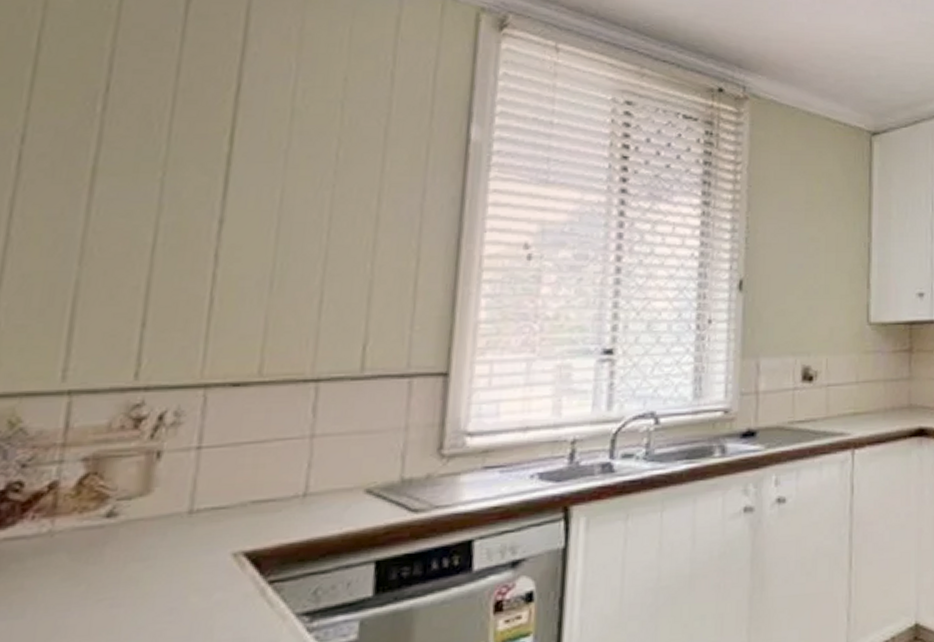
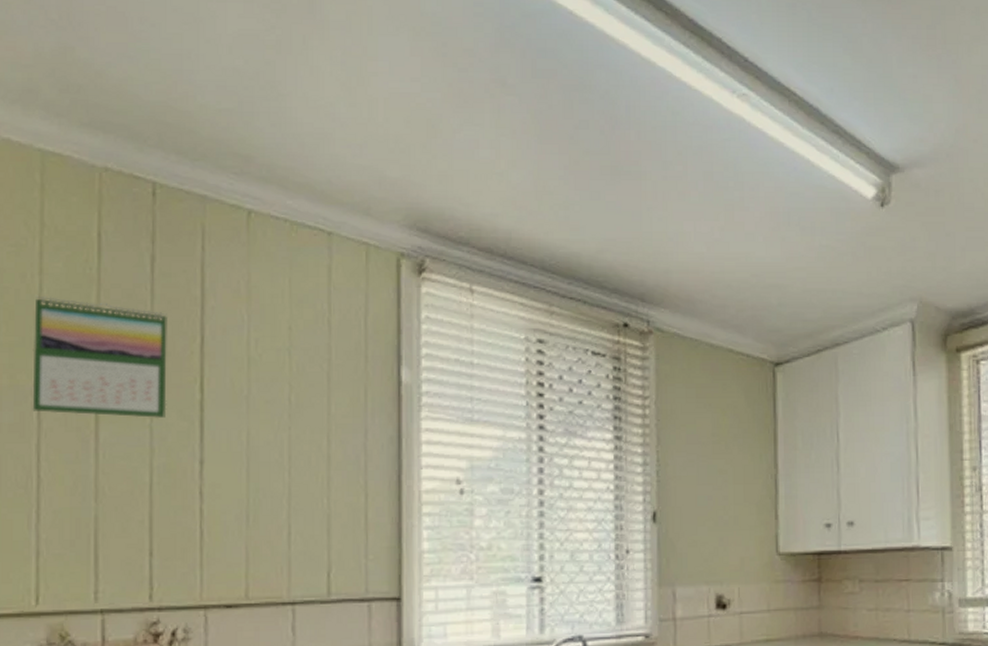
calendar: none [10,32,199,173] -> present [32,295,167,419]

